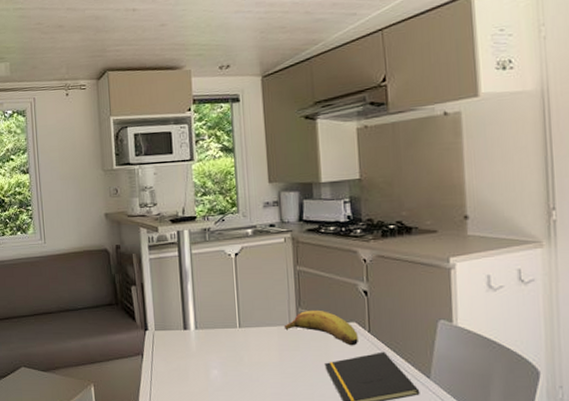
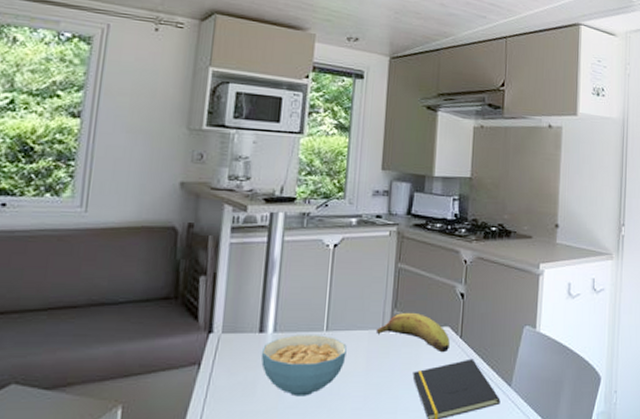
cereal bowl: none [188,331,260,382] -> present [261,335,347,397]

